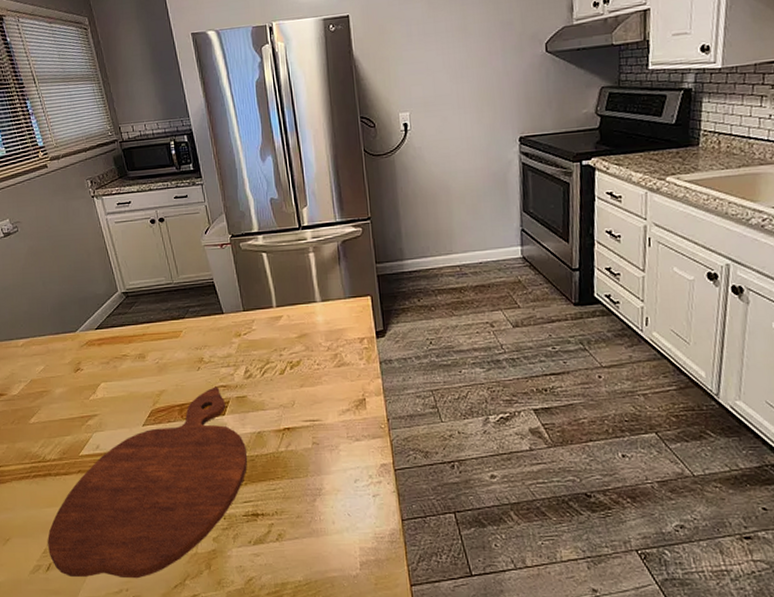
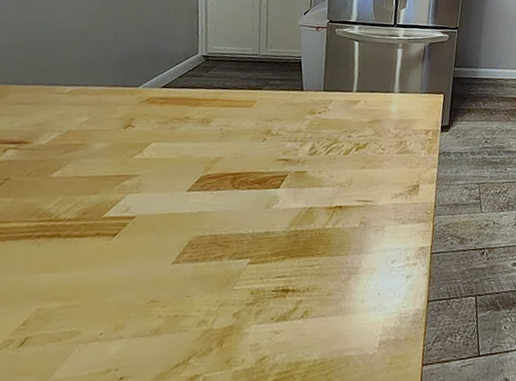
cutting board: present [48,386,248,579] -> none [28,159,293,357]

